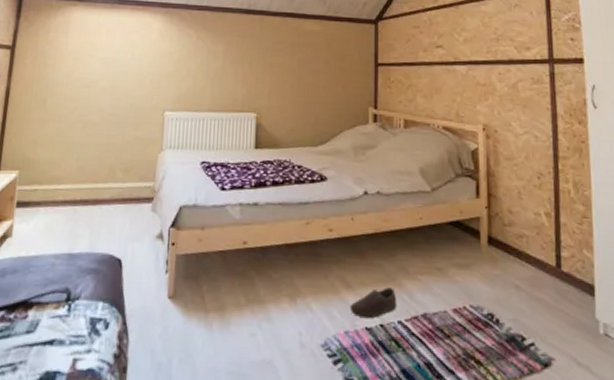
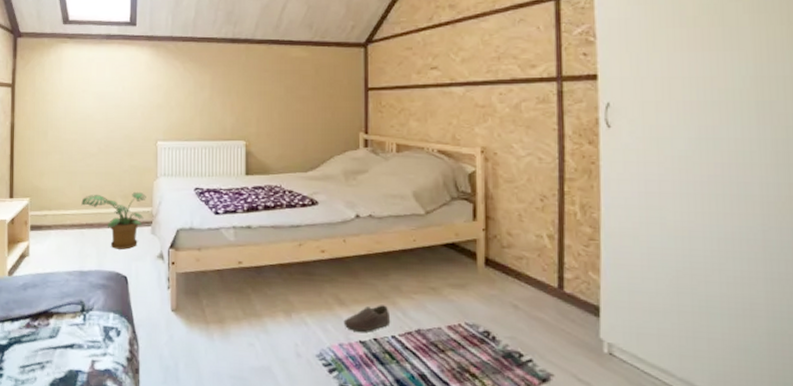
potted plant: none [77,164,149,229] -> present [81,191,146,250]

